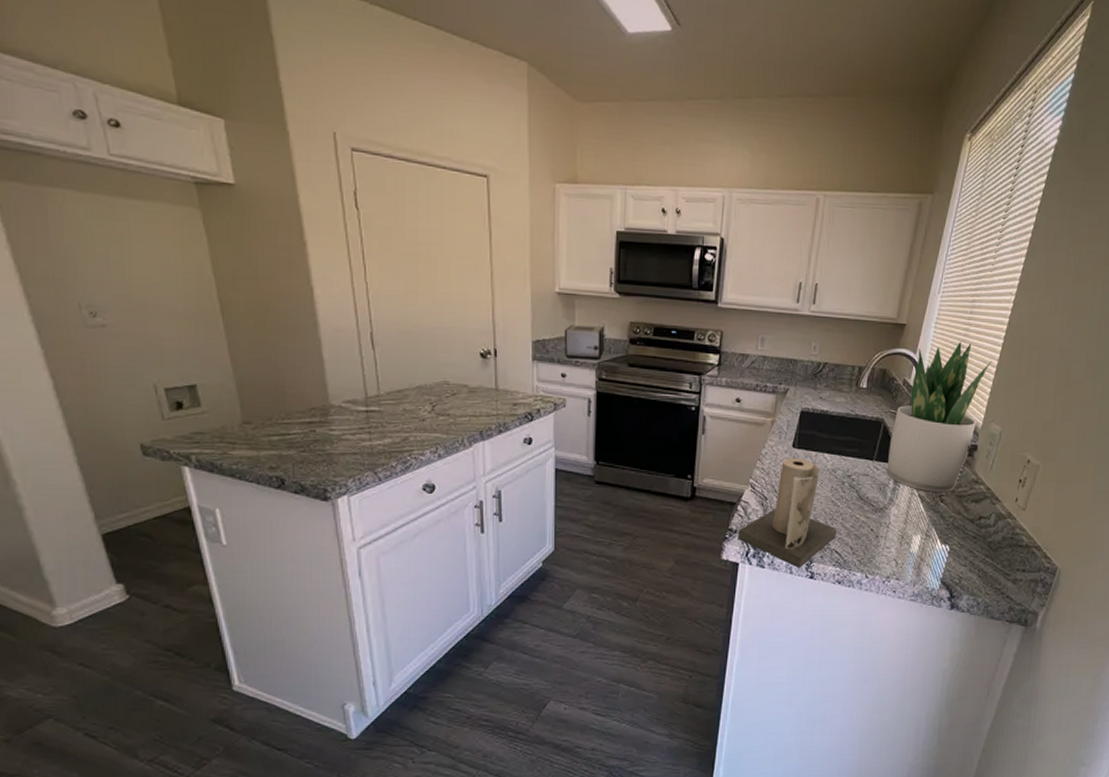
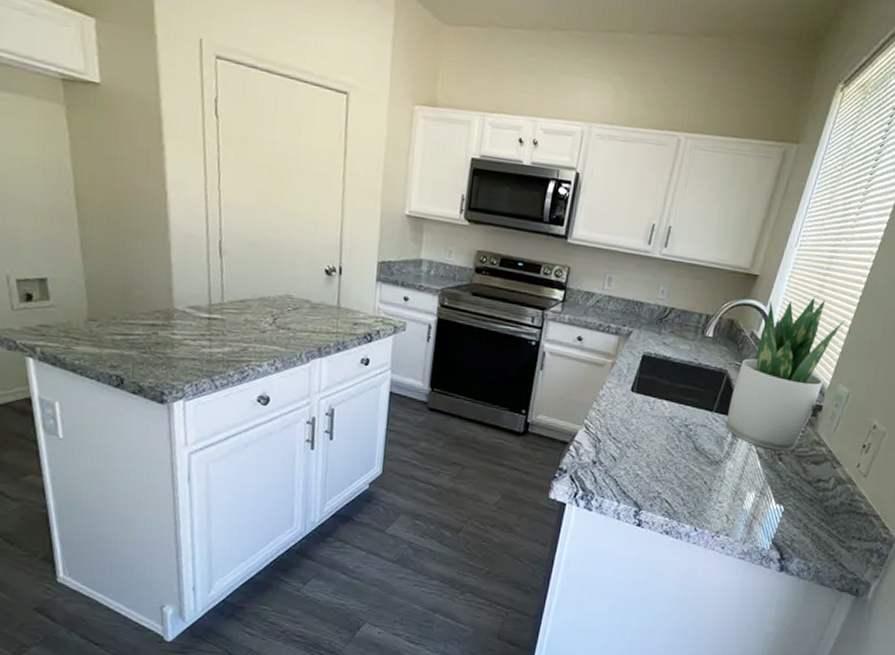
toaster: present [564,325,605,360] -> none [409,249,452,286]
paper towel roll: present [738,458,837,568] -> none [567,401,669,515]

